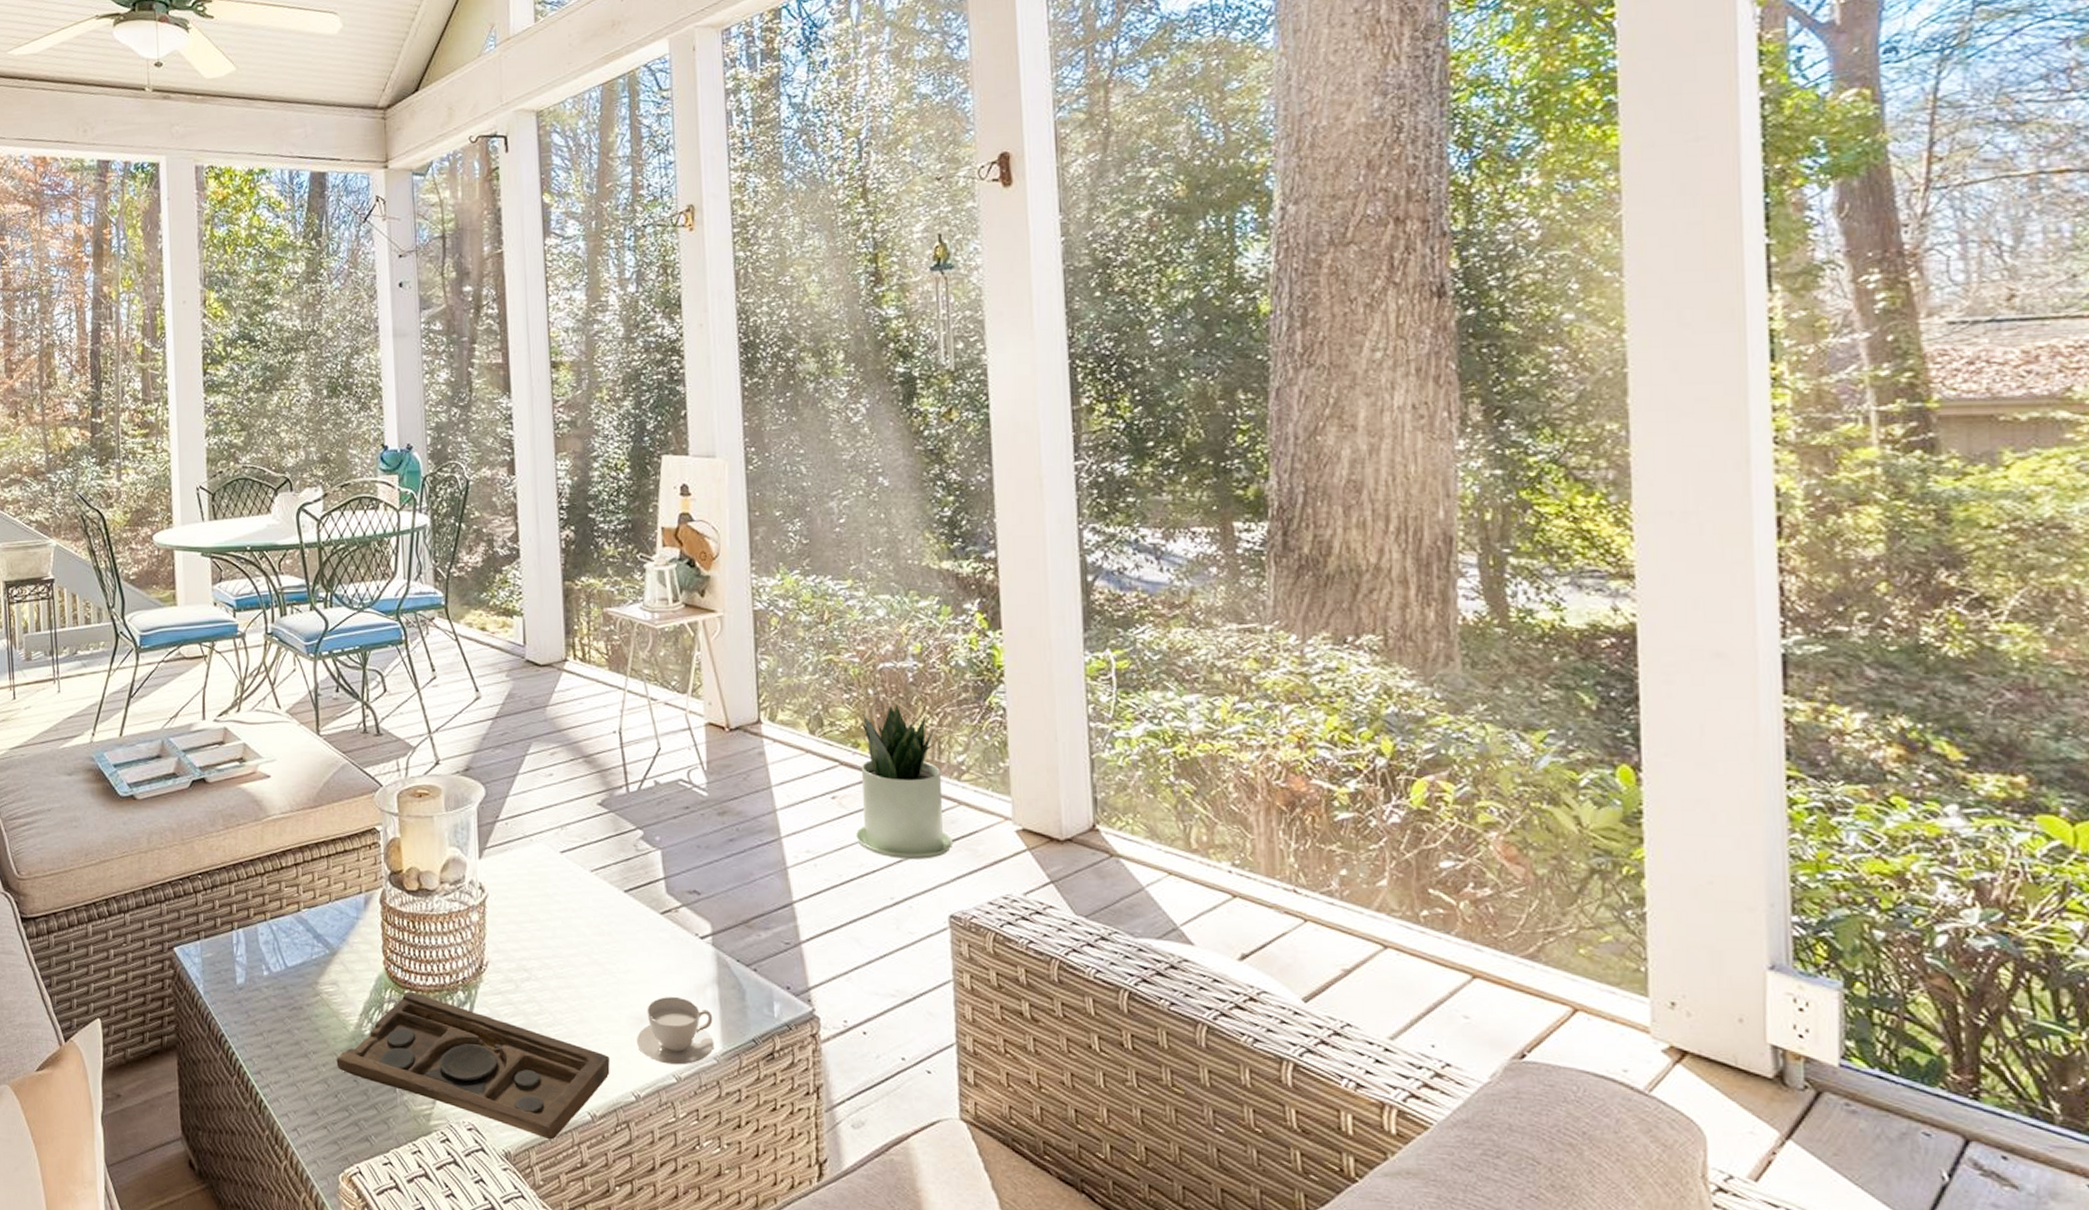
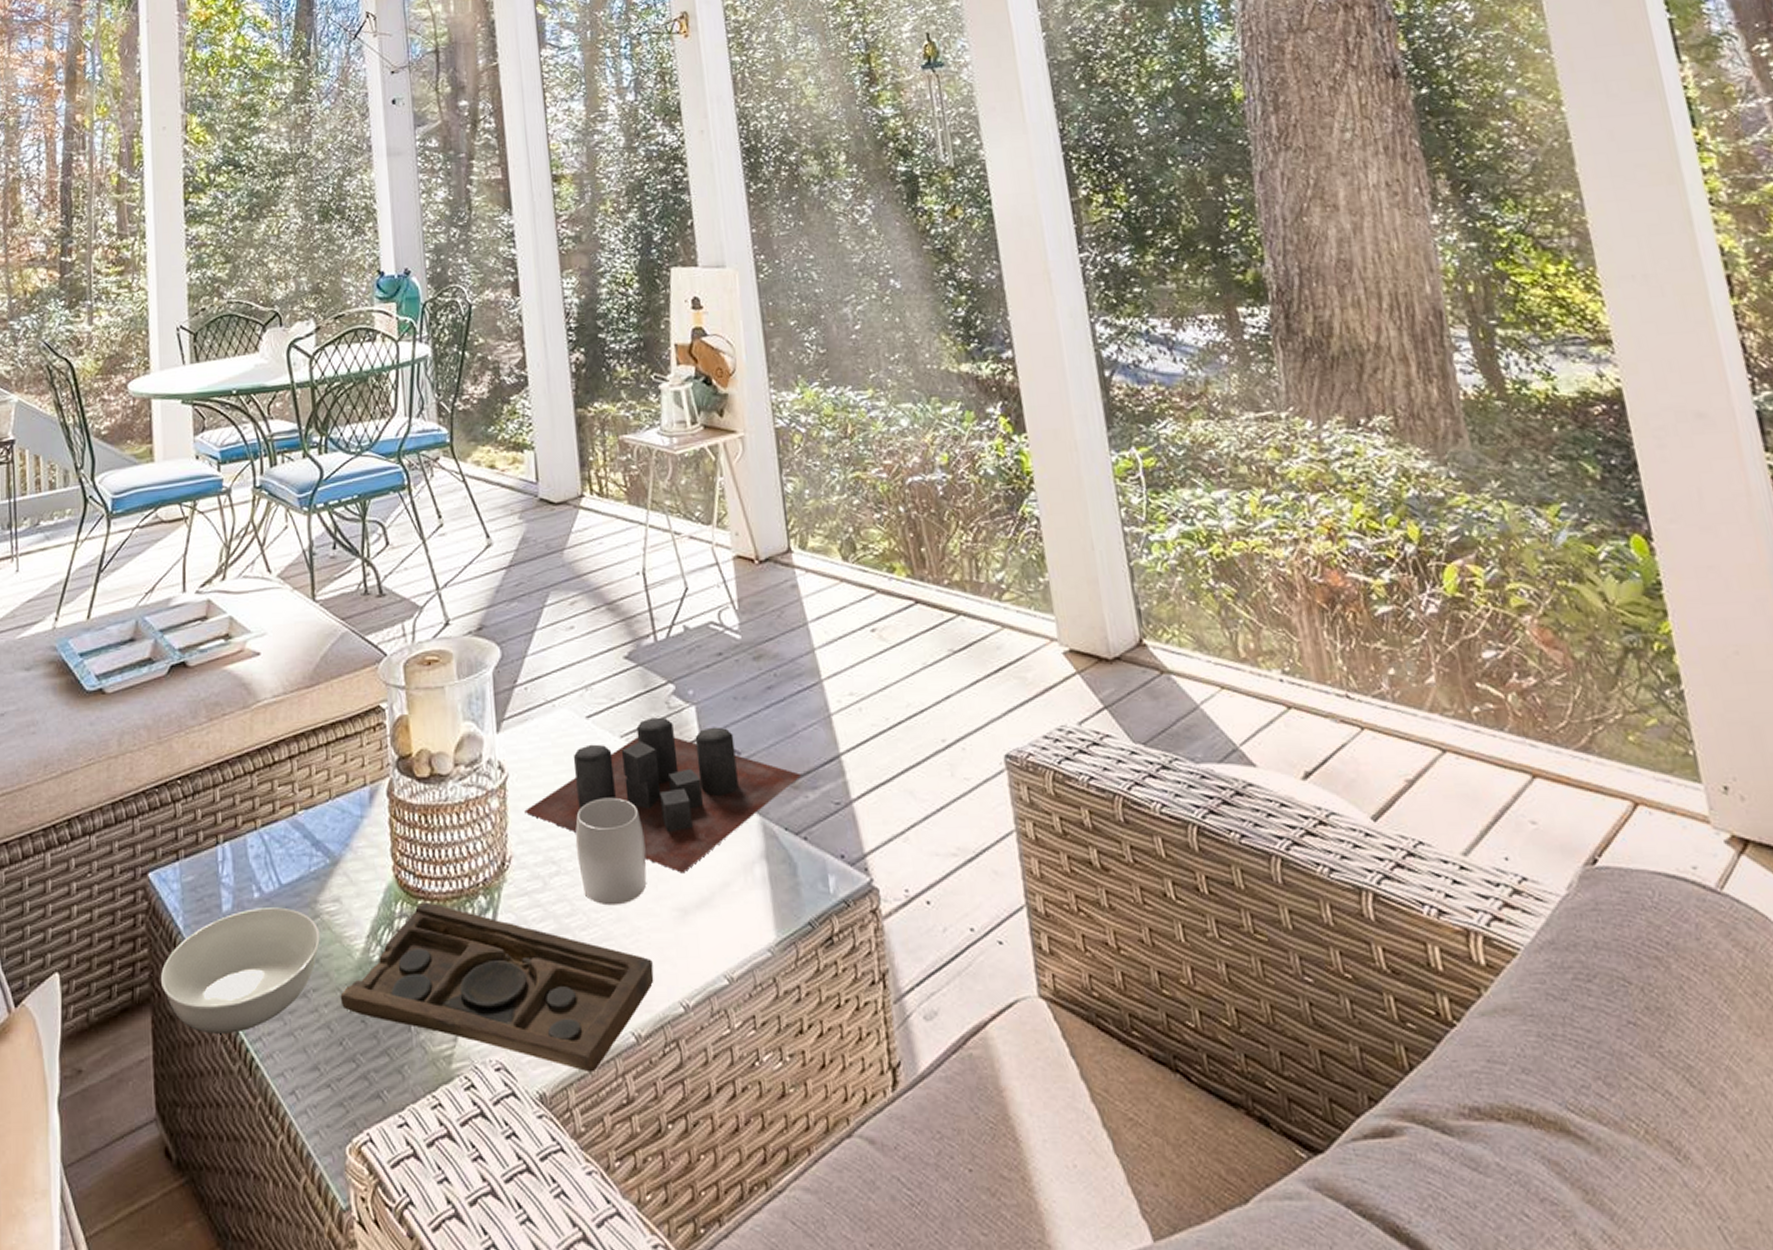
bowl: none [184,983,320,1079] -> present [160,907,320,1034]
candle: none [501,857,756,989] -> present [524,717,802,873]
mug: none [545,920,609,1010] -> present [575,797,647,906]
teacup: present [636,996,714,1065] -> none [681,878,767,963]
planter: present [856,705,954,859] -> none [894,522,1001,694]

